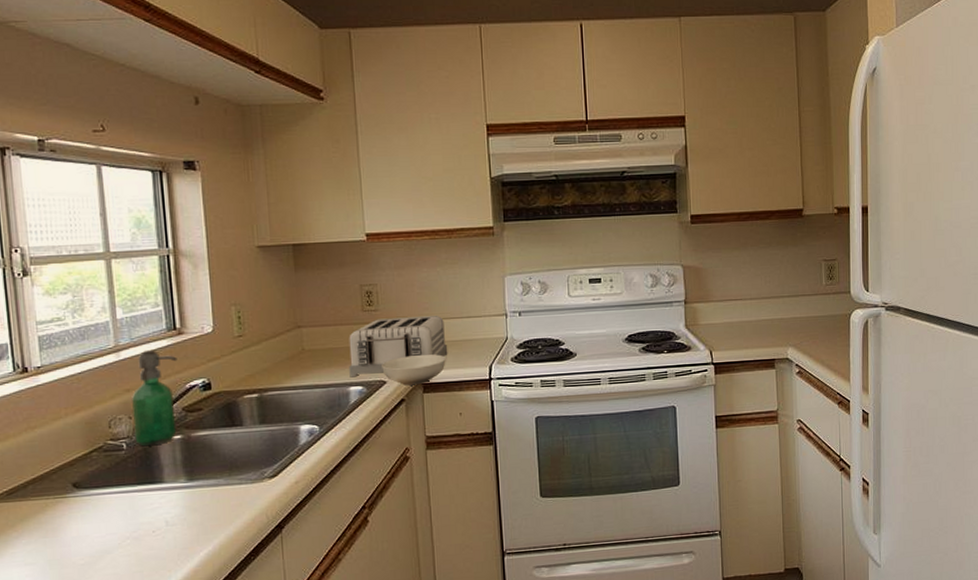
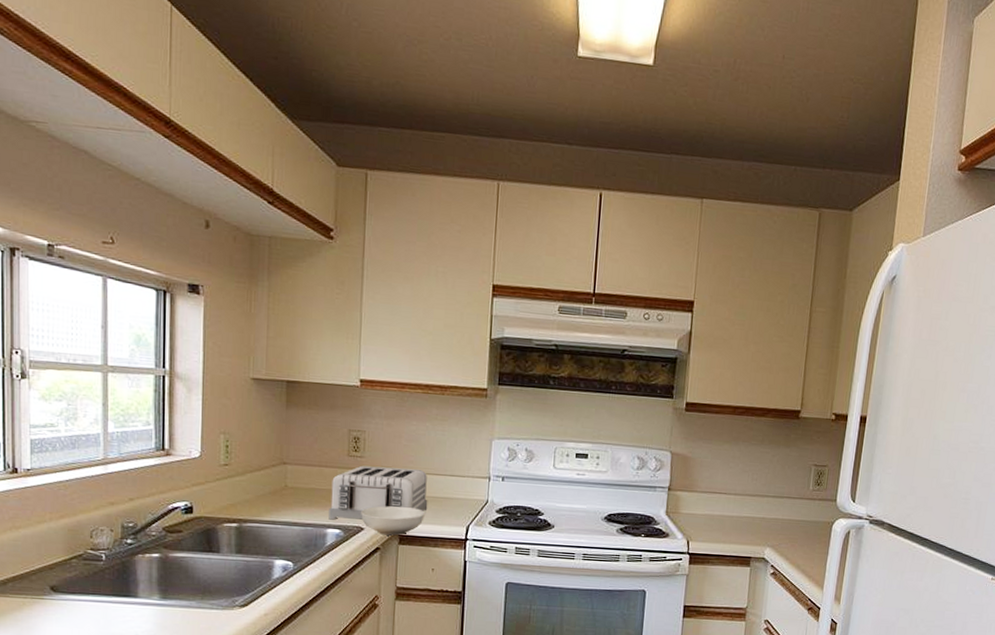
soap dispenser: present [132,349,177,447] -> none [114,466,163,561]

